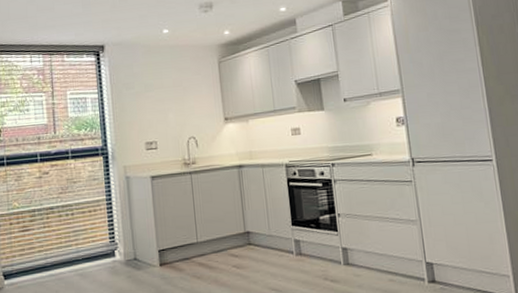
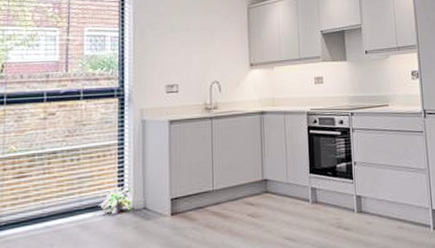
potted plant: none [93,239,125,264] -> present [98,187,135,214]

